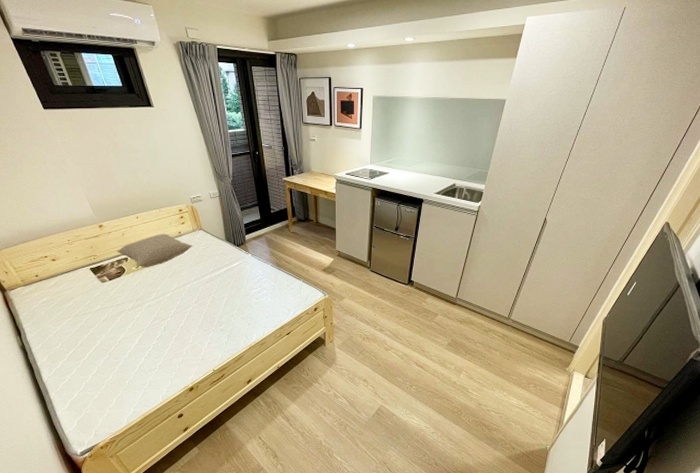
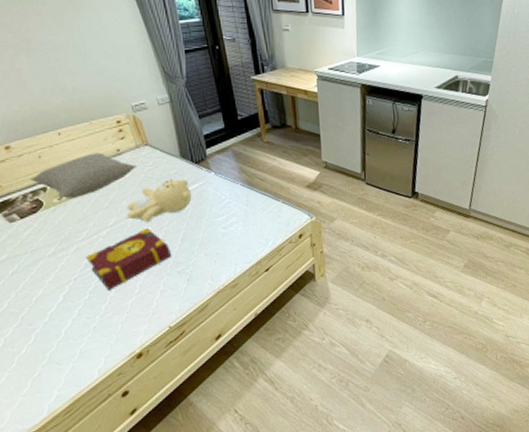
book: none [154,293,217,339] -> present [84,227,172,290]
teddy bear: none [184,257,233,290] -> present [126,178,192,223]

